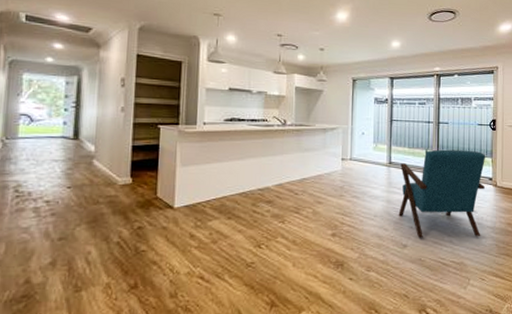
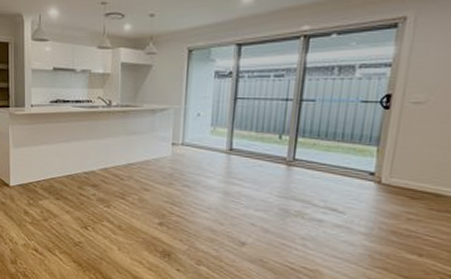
armchair: present [398,149,486,238] -> none [237,134,369,244]

